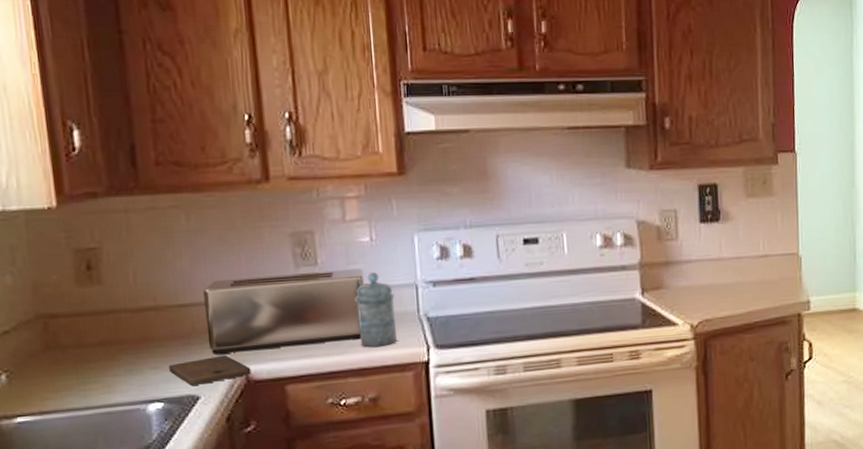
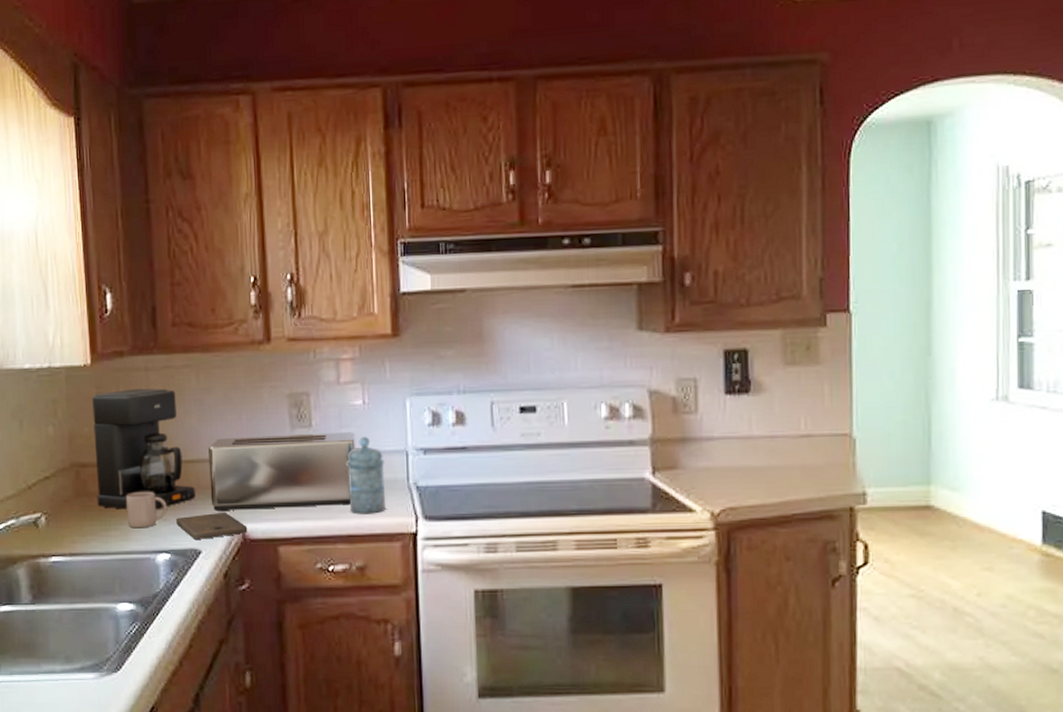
coffee maker: none [60,230,190,360] -> present [92,388,195,510]
mug: none [106,339,158,380] -> present [125,491,167,529]

